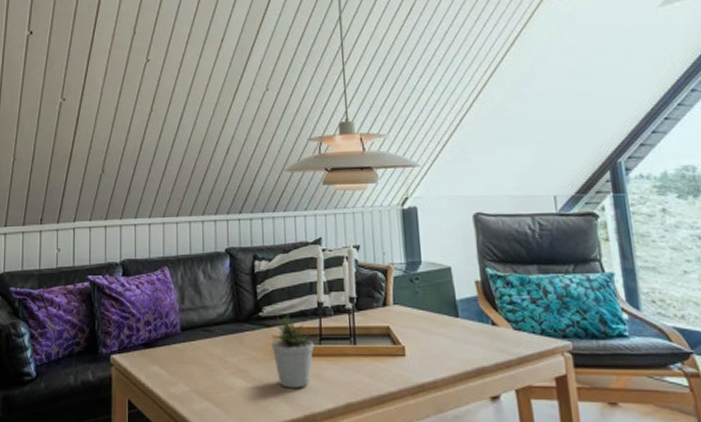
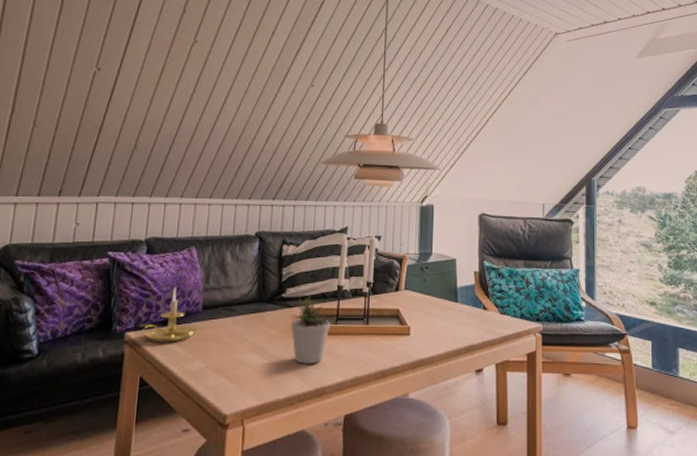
candle holder: none [122,309,177,365] -> present [138,287,196,343]

